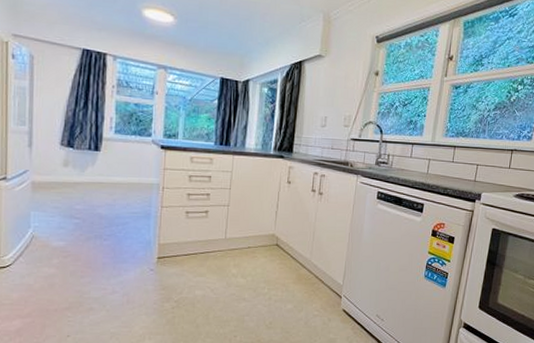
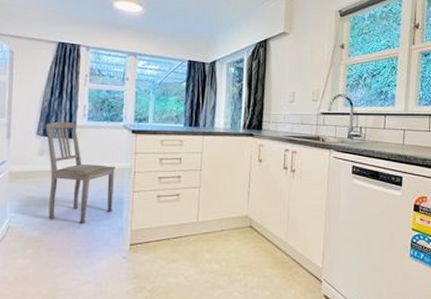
dining chair: none [70,133,143,236] -> present [45,121,115,224]

